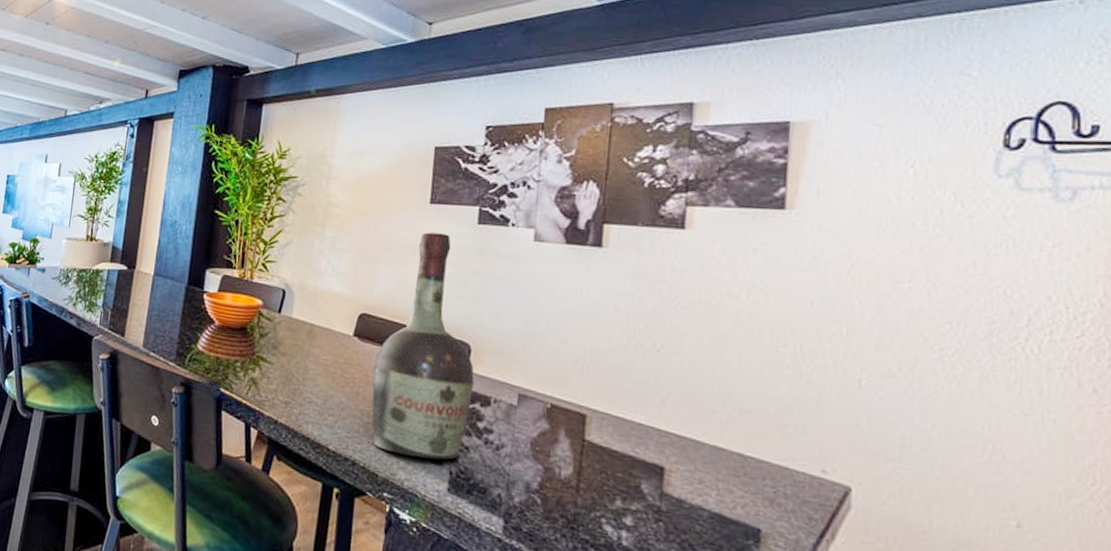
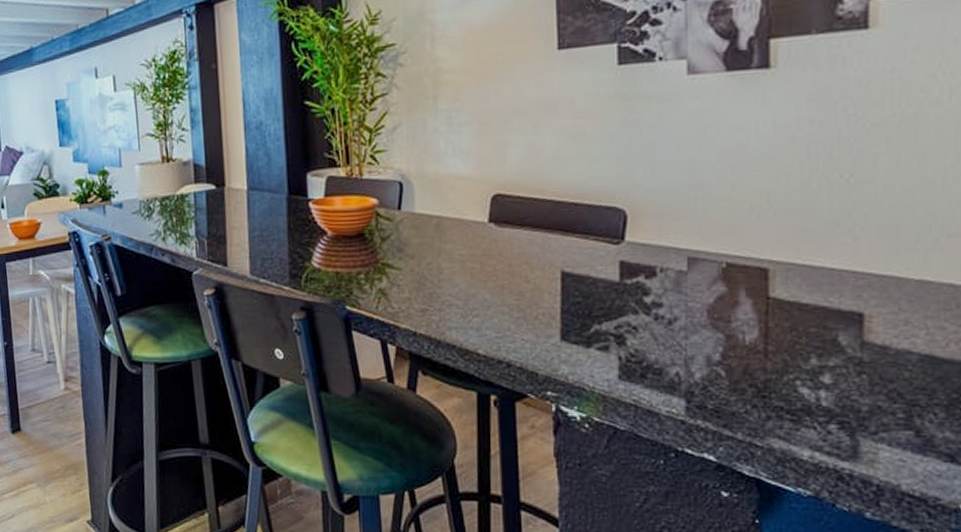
cognac bottle: present [371,232,474,460] -> none [517,83,634,347]

